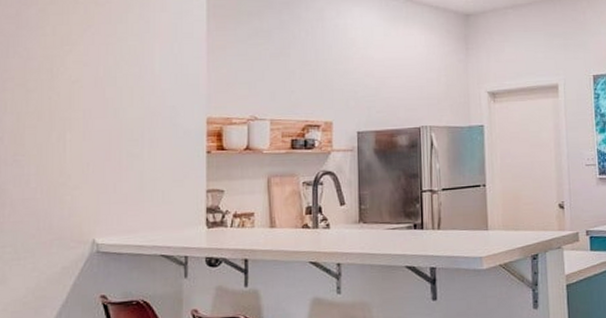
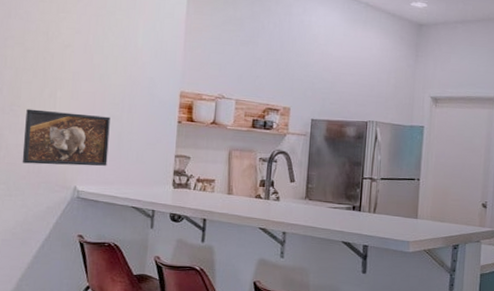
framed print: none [30,155,129,220] -> present [22,109,110,166]

